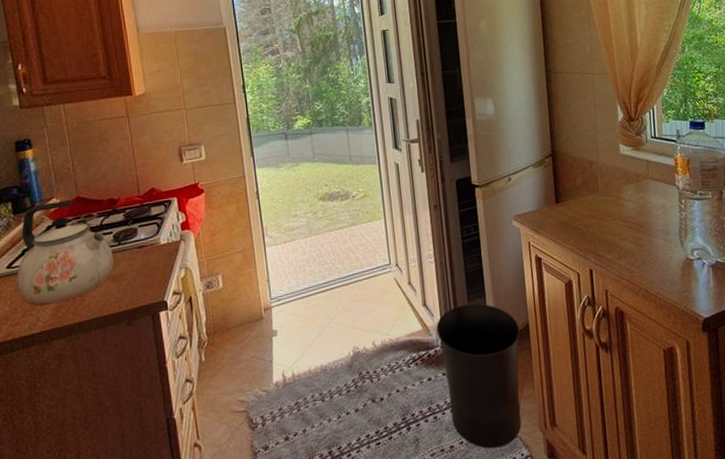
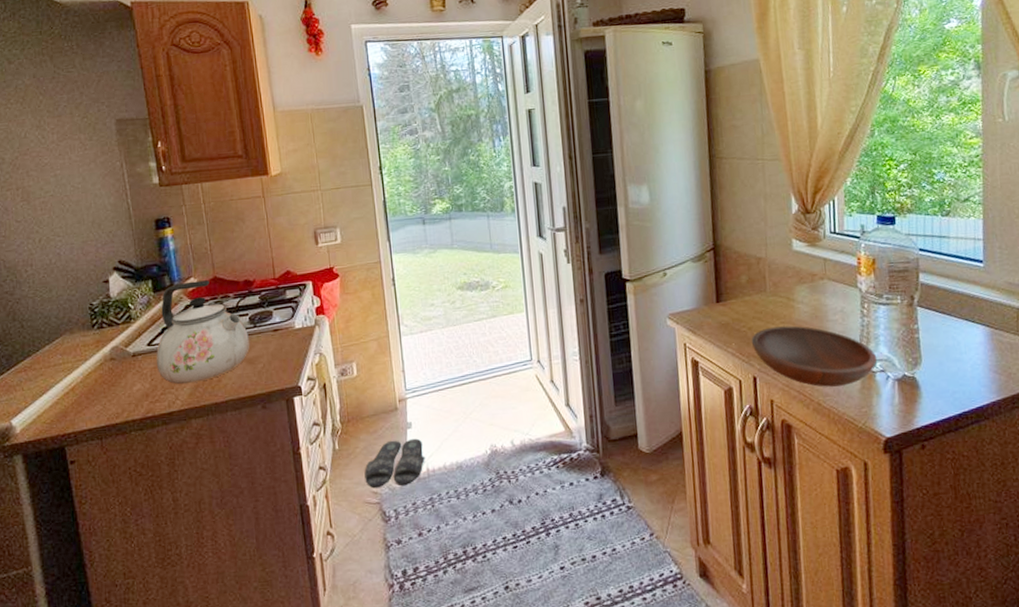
slippers: none [231,345,291,396] -> present [364,438,426,487]
waste bin: present [436,303,522,449] -> none [580,406,672,562]
wooden bowl: none [587,221,695,276] -> present [751,325,878,387]

